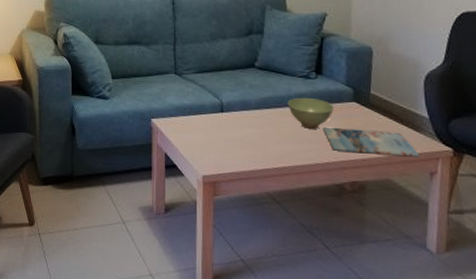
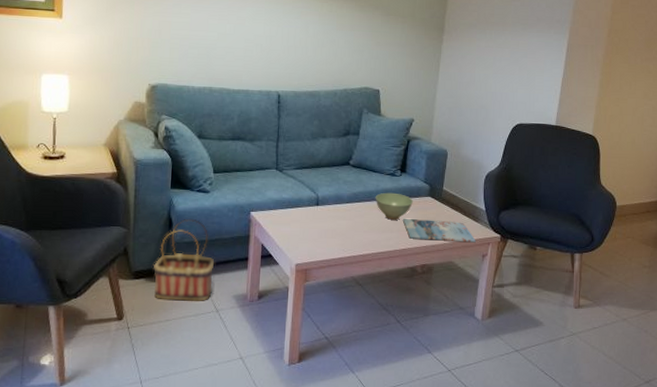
basket: none [60,125,118,211] -> present [153,218,215,301]

